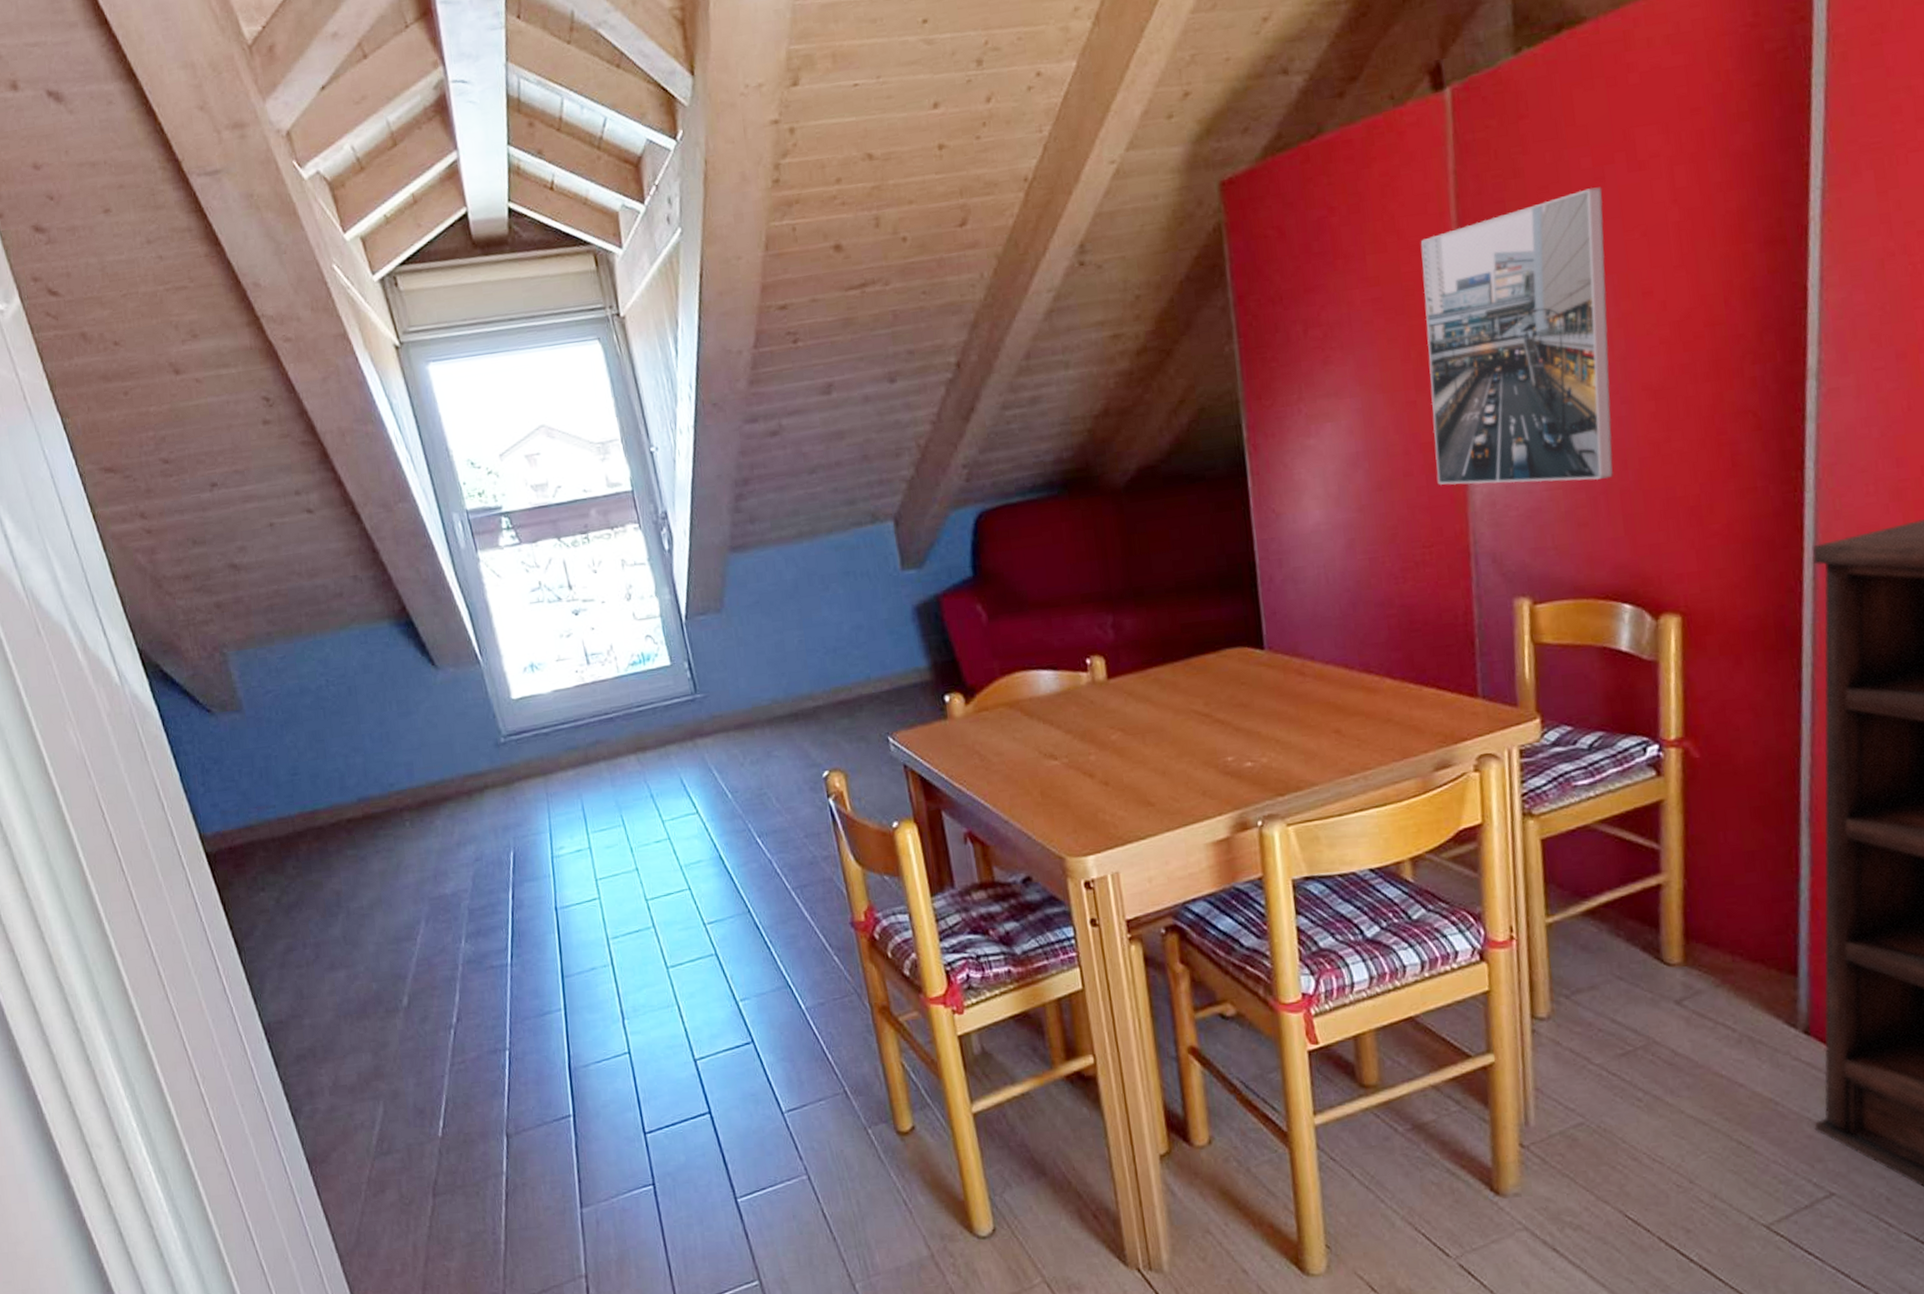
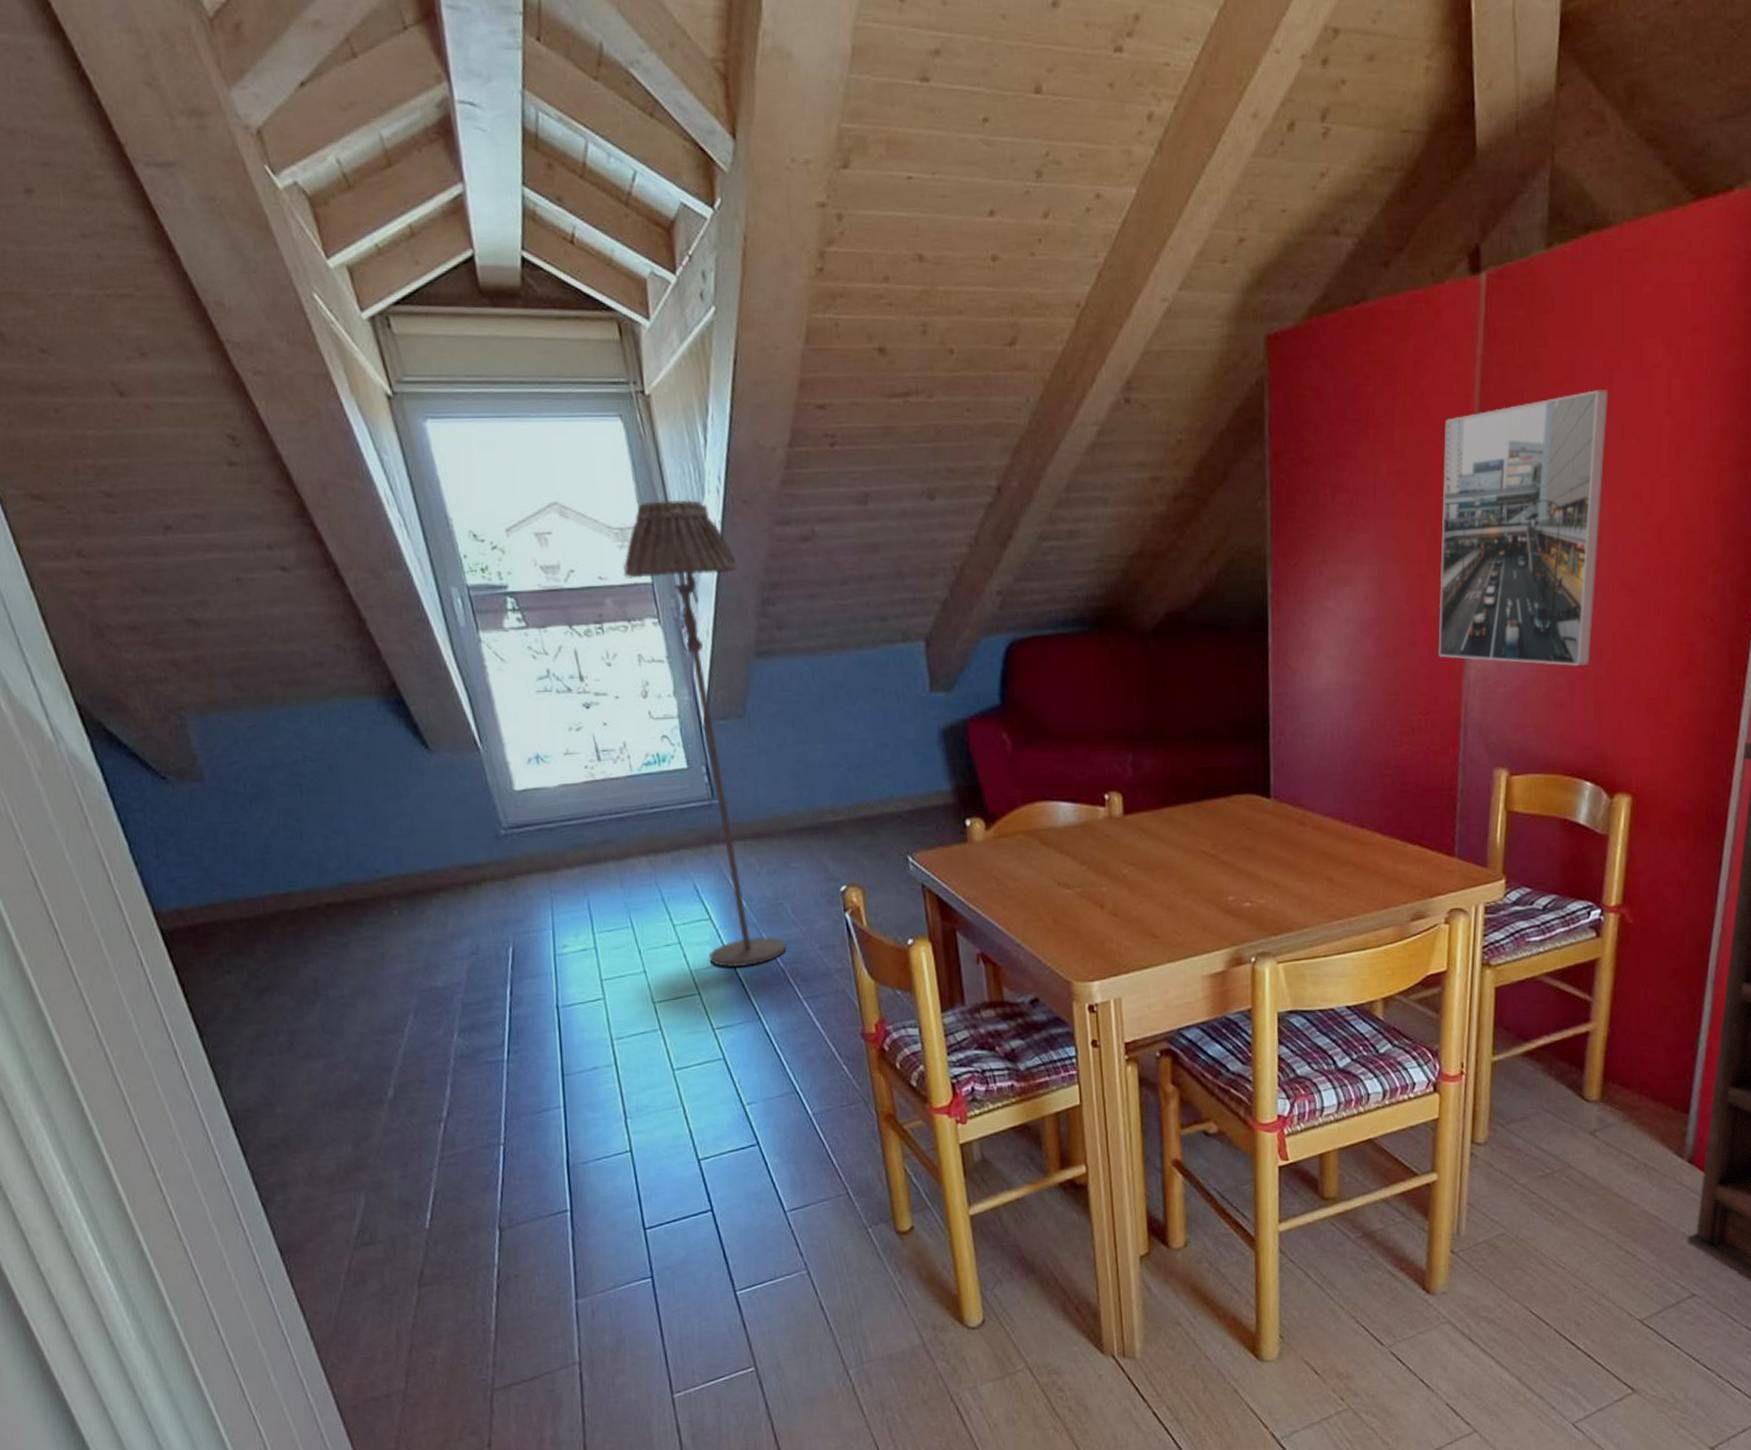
floor lamp: none [606,408,773,861] -> present [624,499,787,967]

